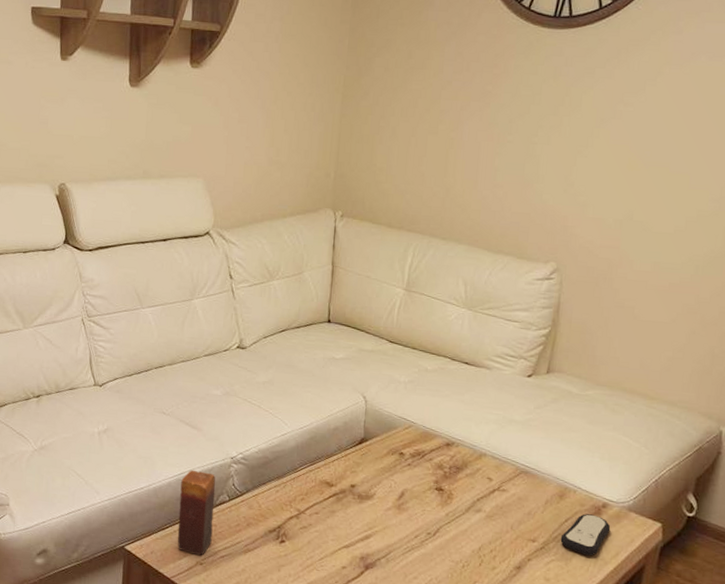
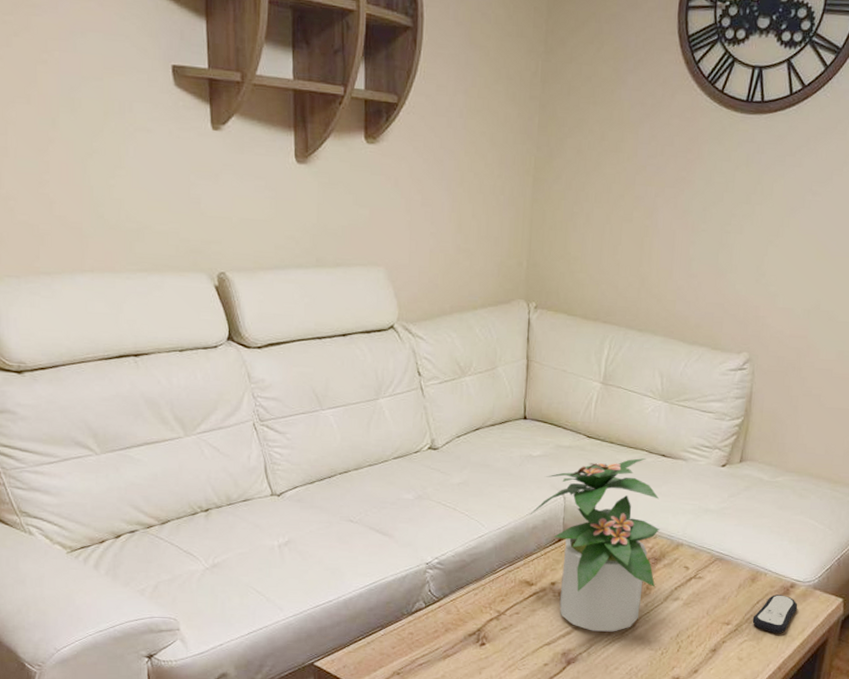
candle: present [177,469,216,555] -> none [371,578,411,665]
potted plant: none [331,365,462,540] -> present [530,458,660,632]

